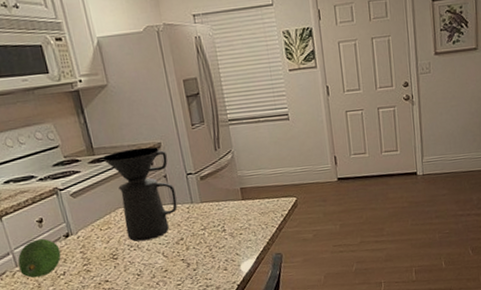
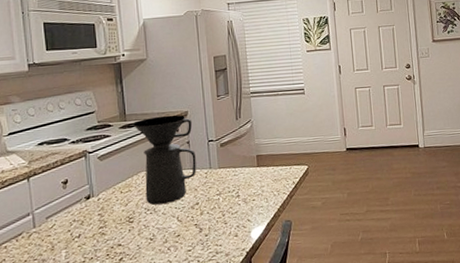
fruit: present [17,238,61,278] -> none [36,199,79,240]

